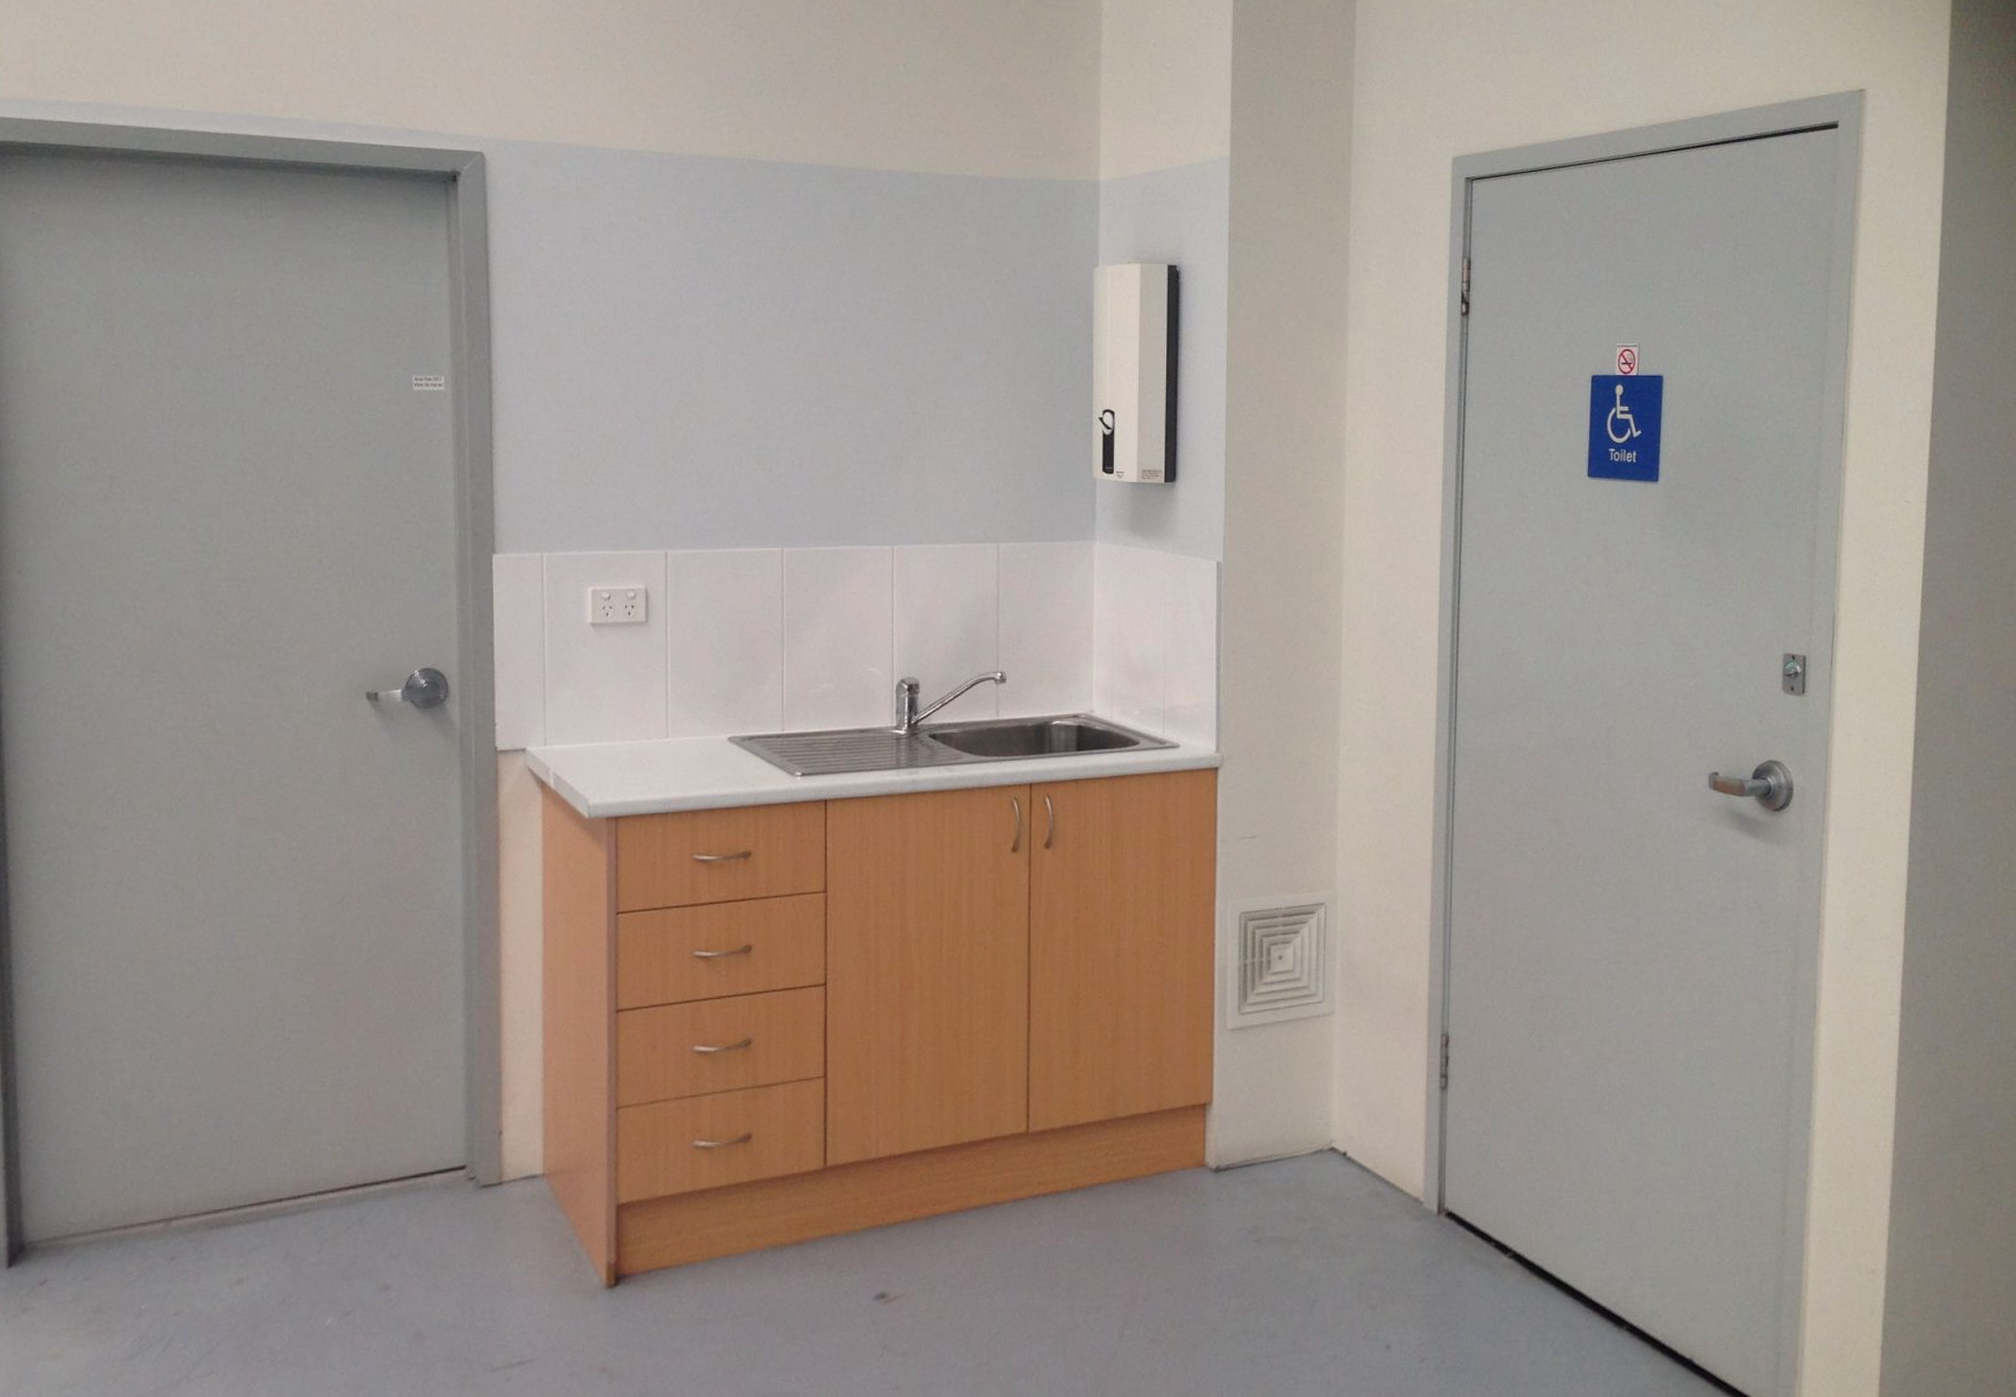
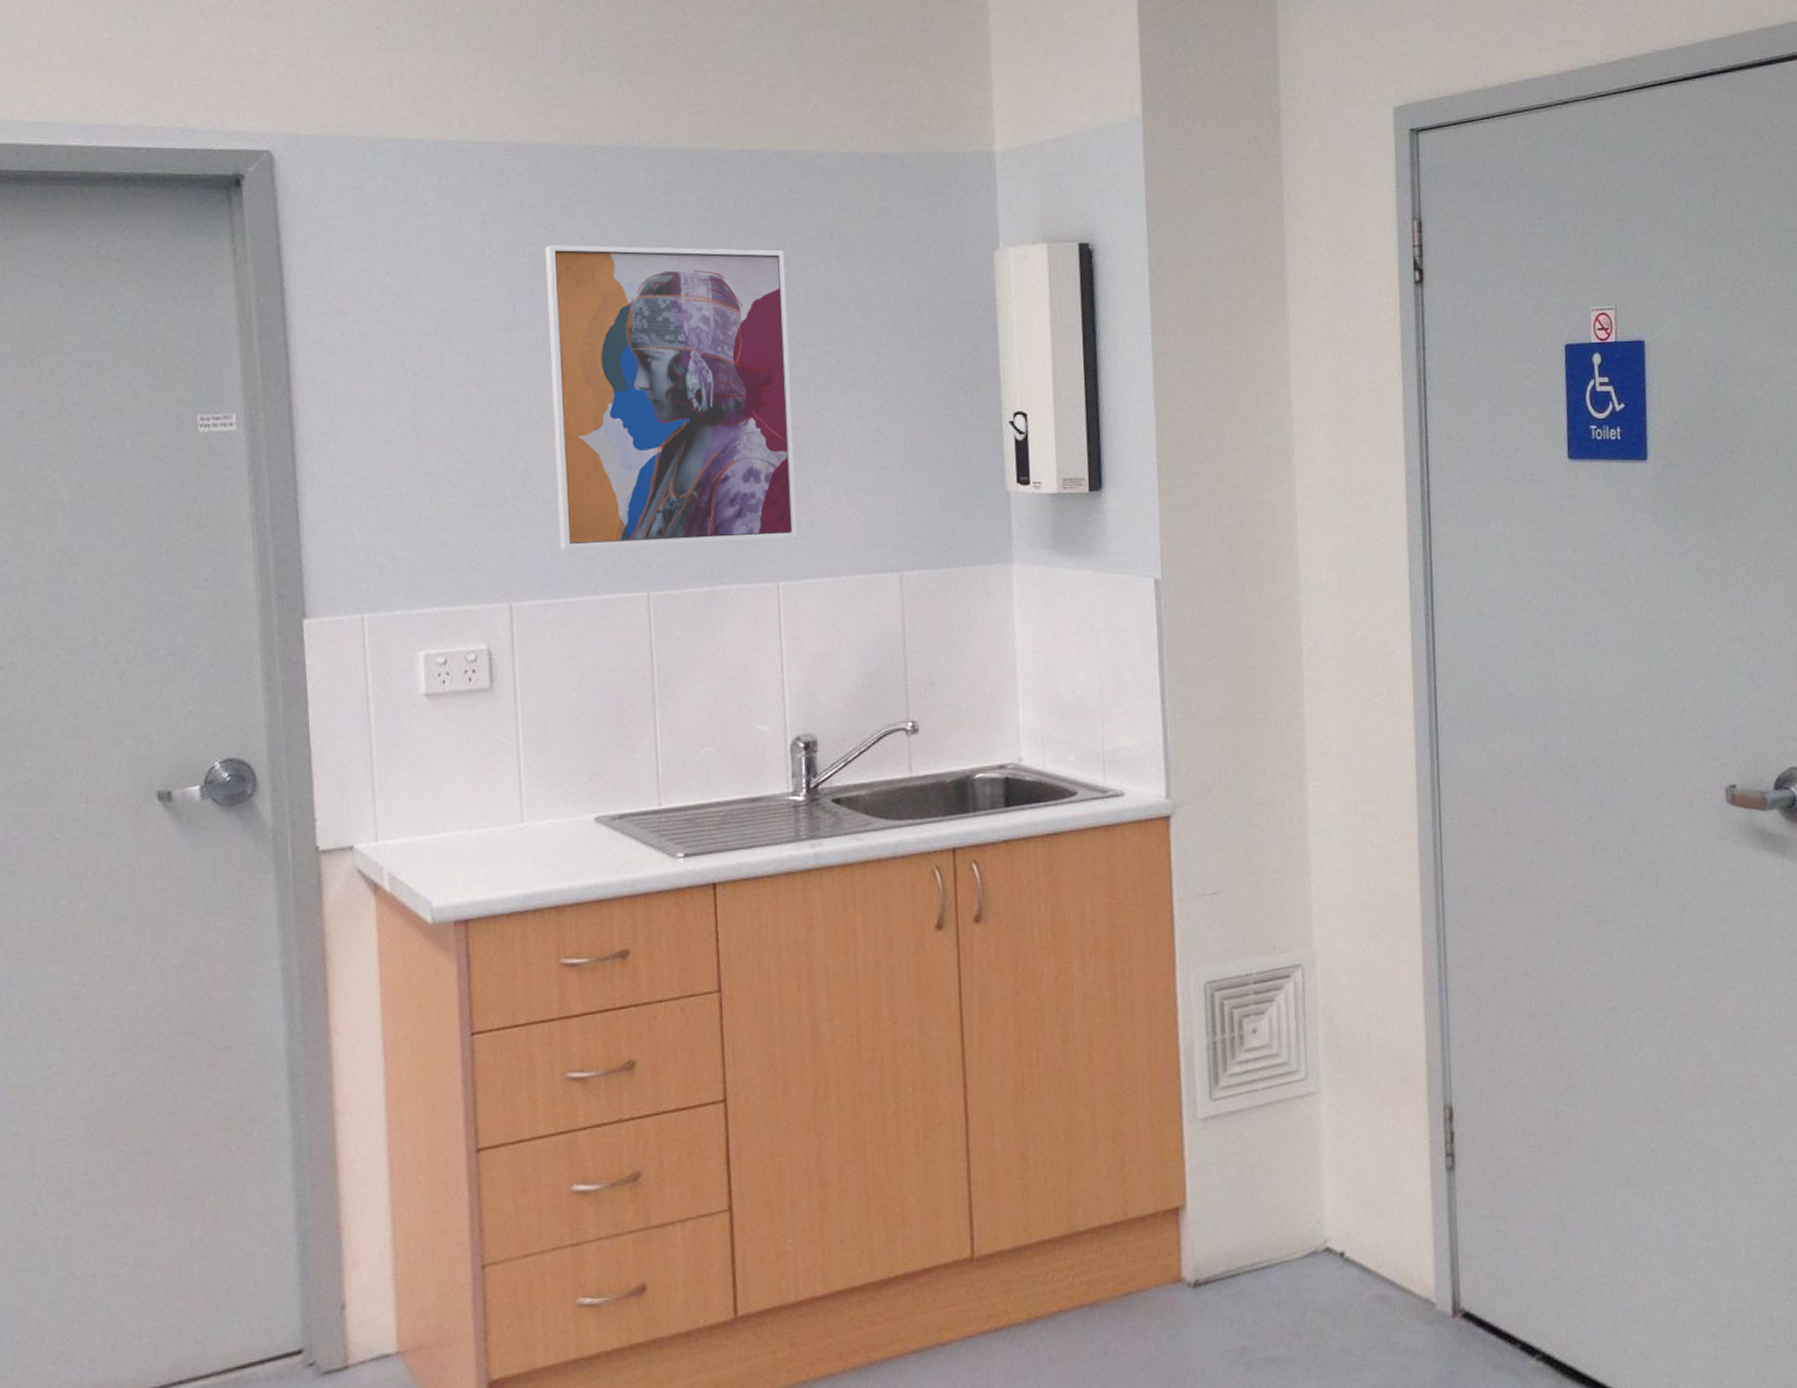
wall art: none [709,244,913,508] -> present [545,245,797,550]

